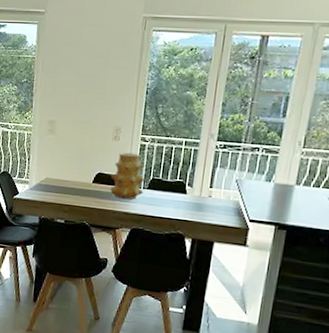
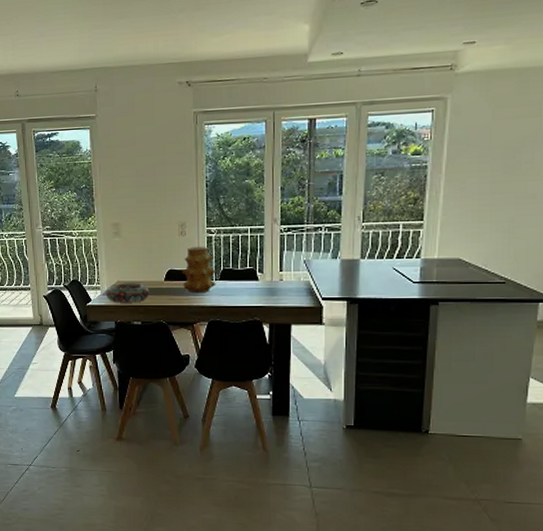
decorative bowl: none [33,180,77,201] -> present [105,283,149,303]

